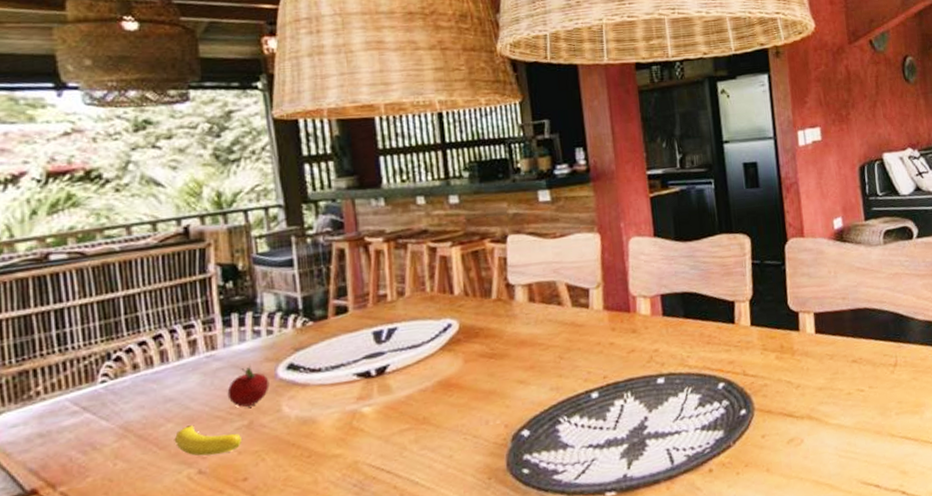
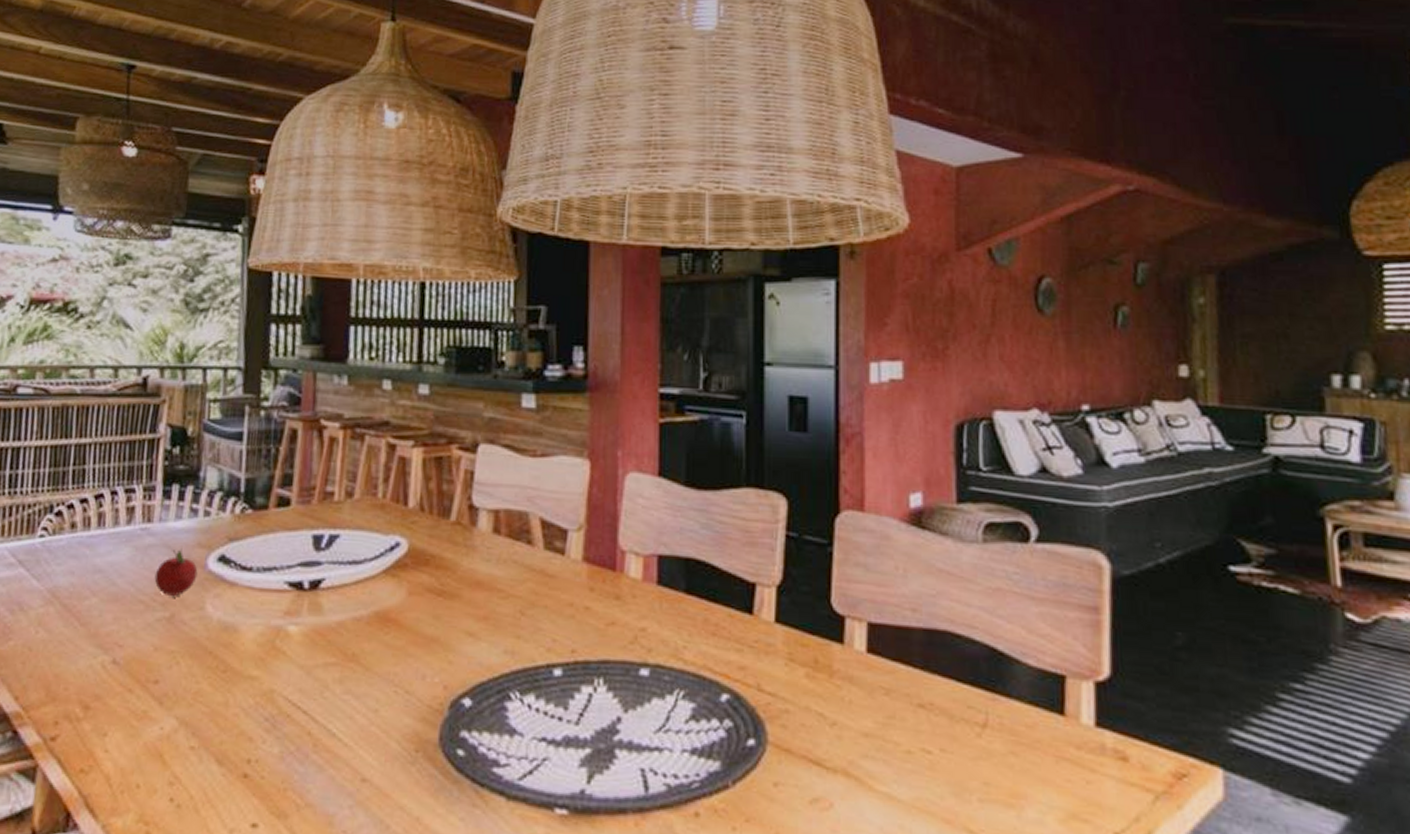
banana: present [174,425,242,456] -> none [95,605,160,645]

